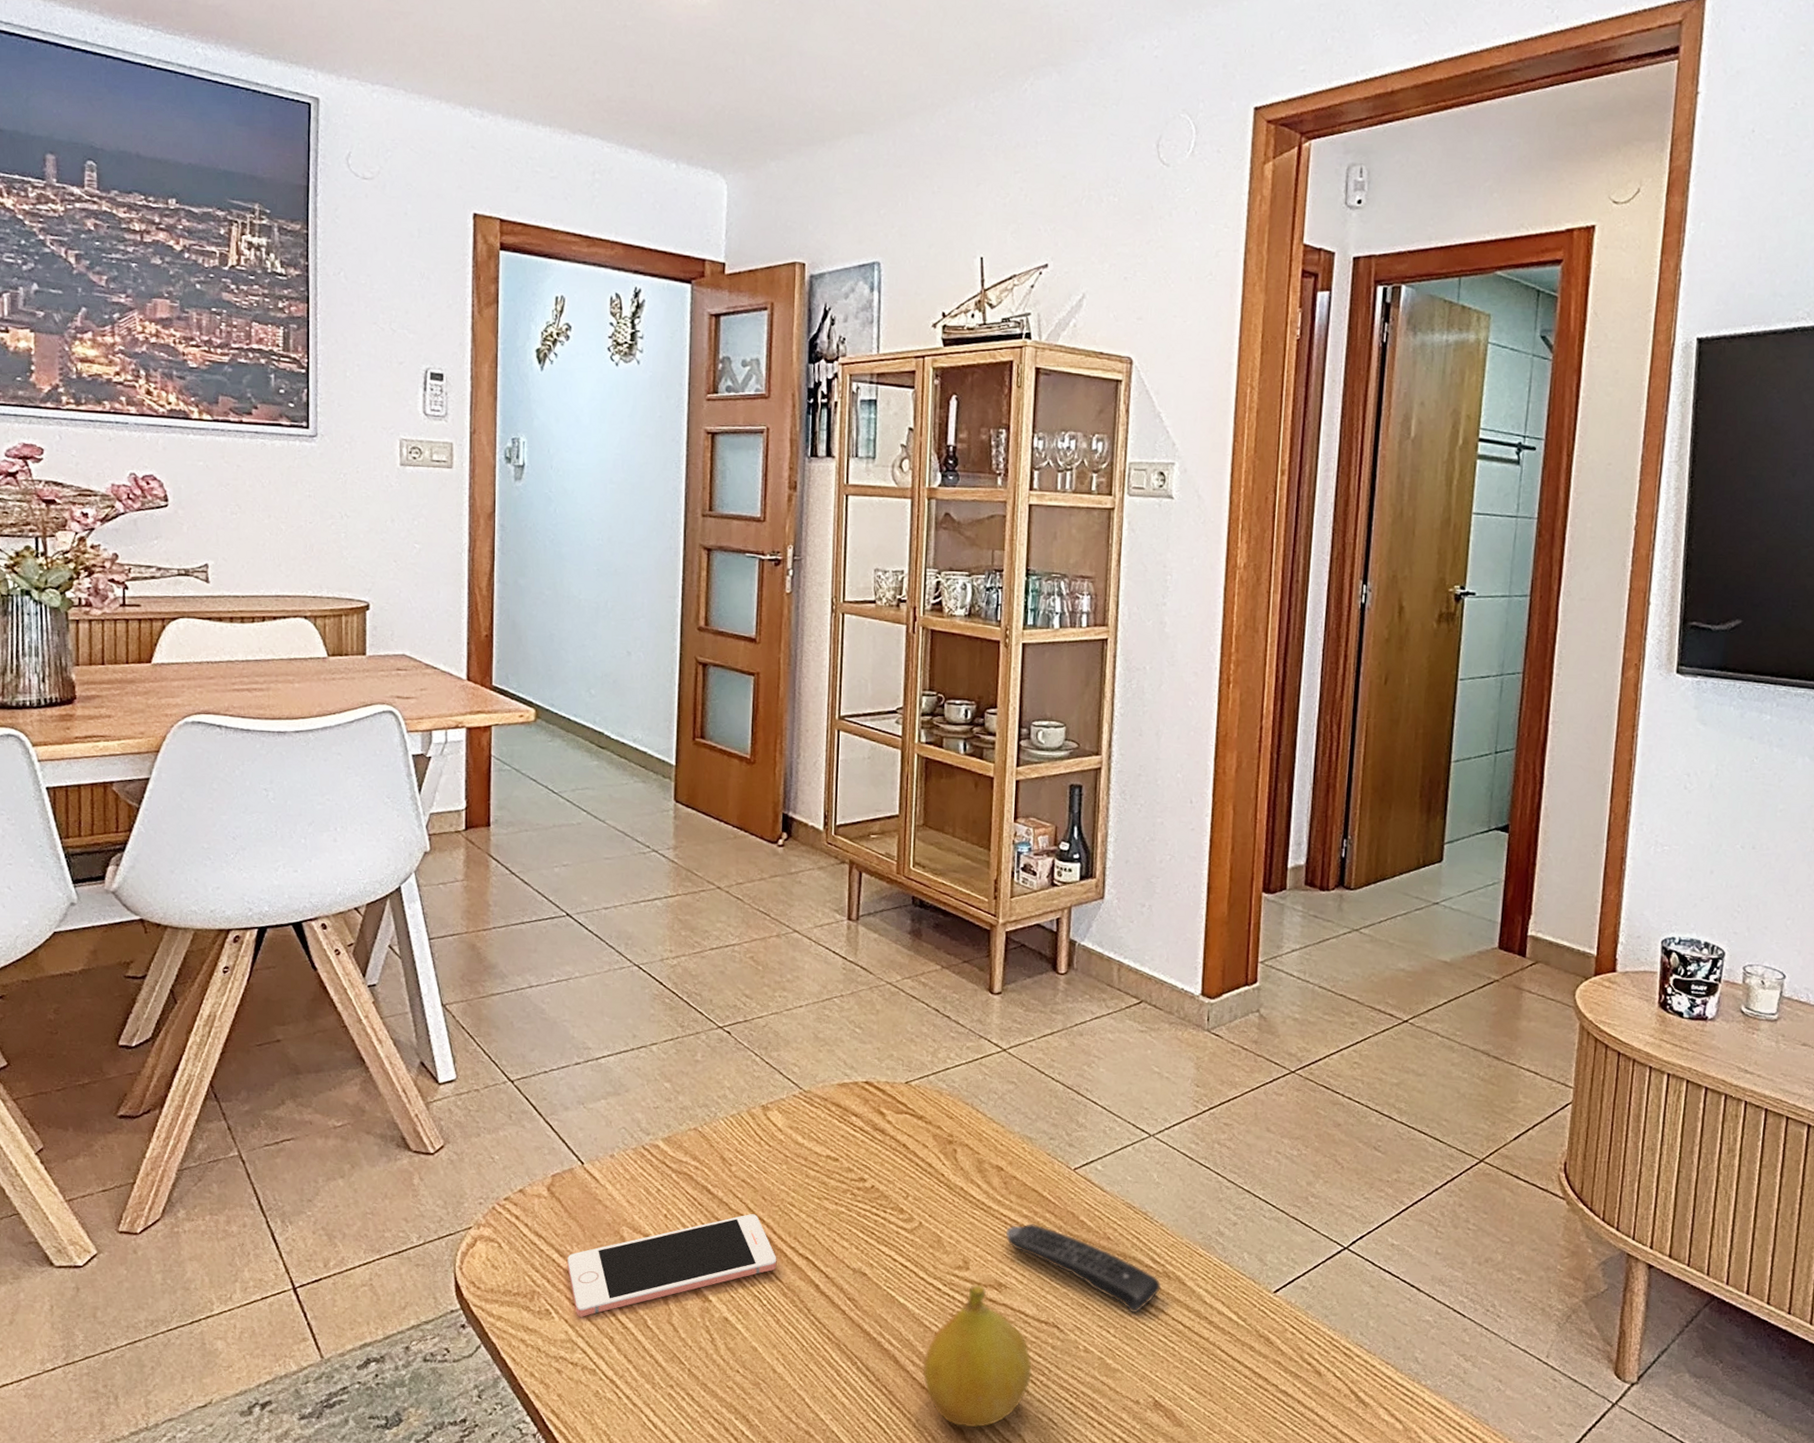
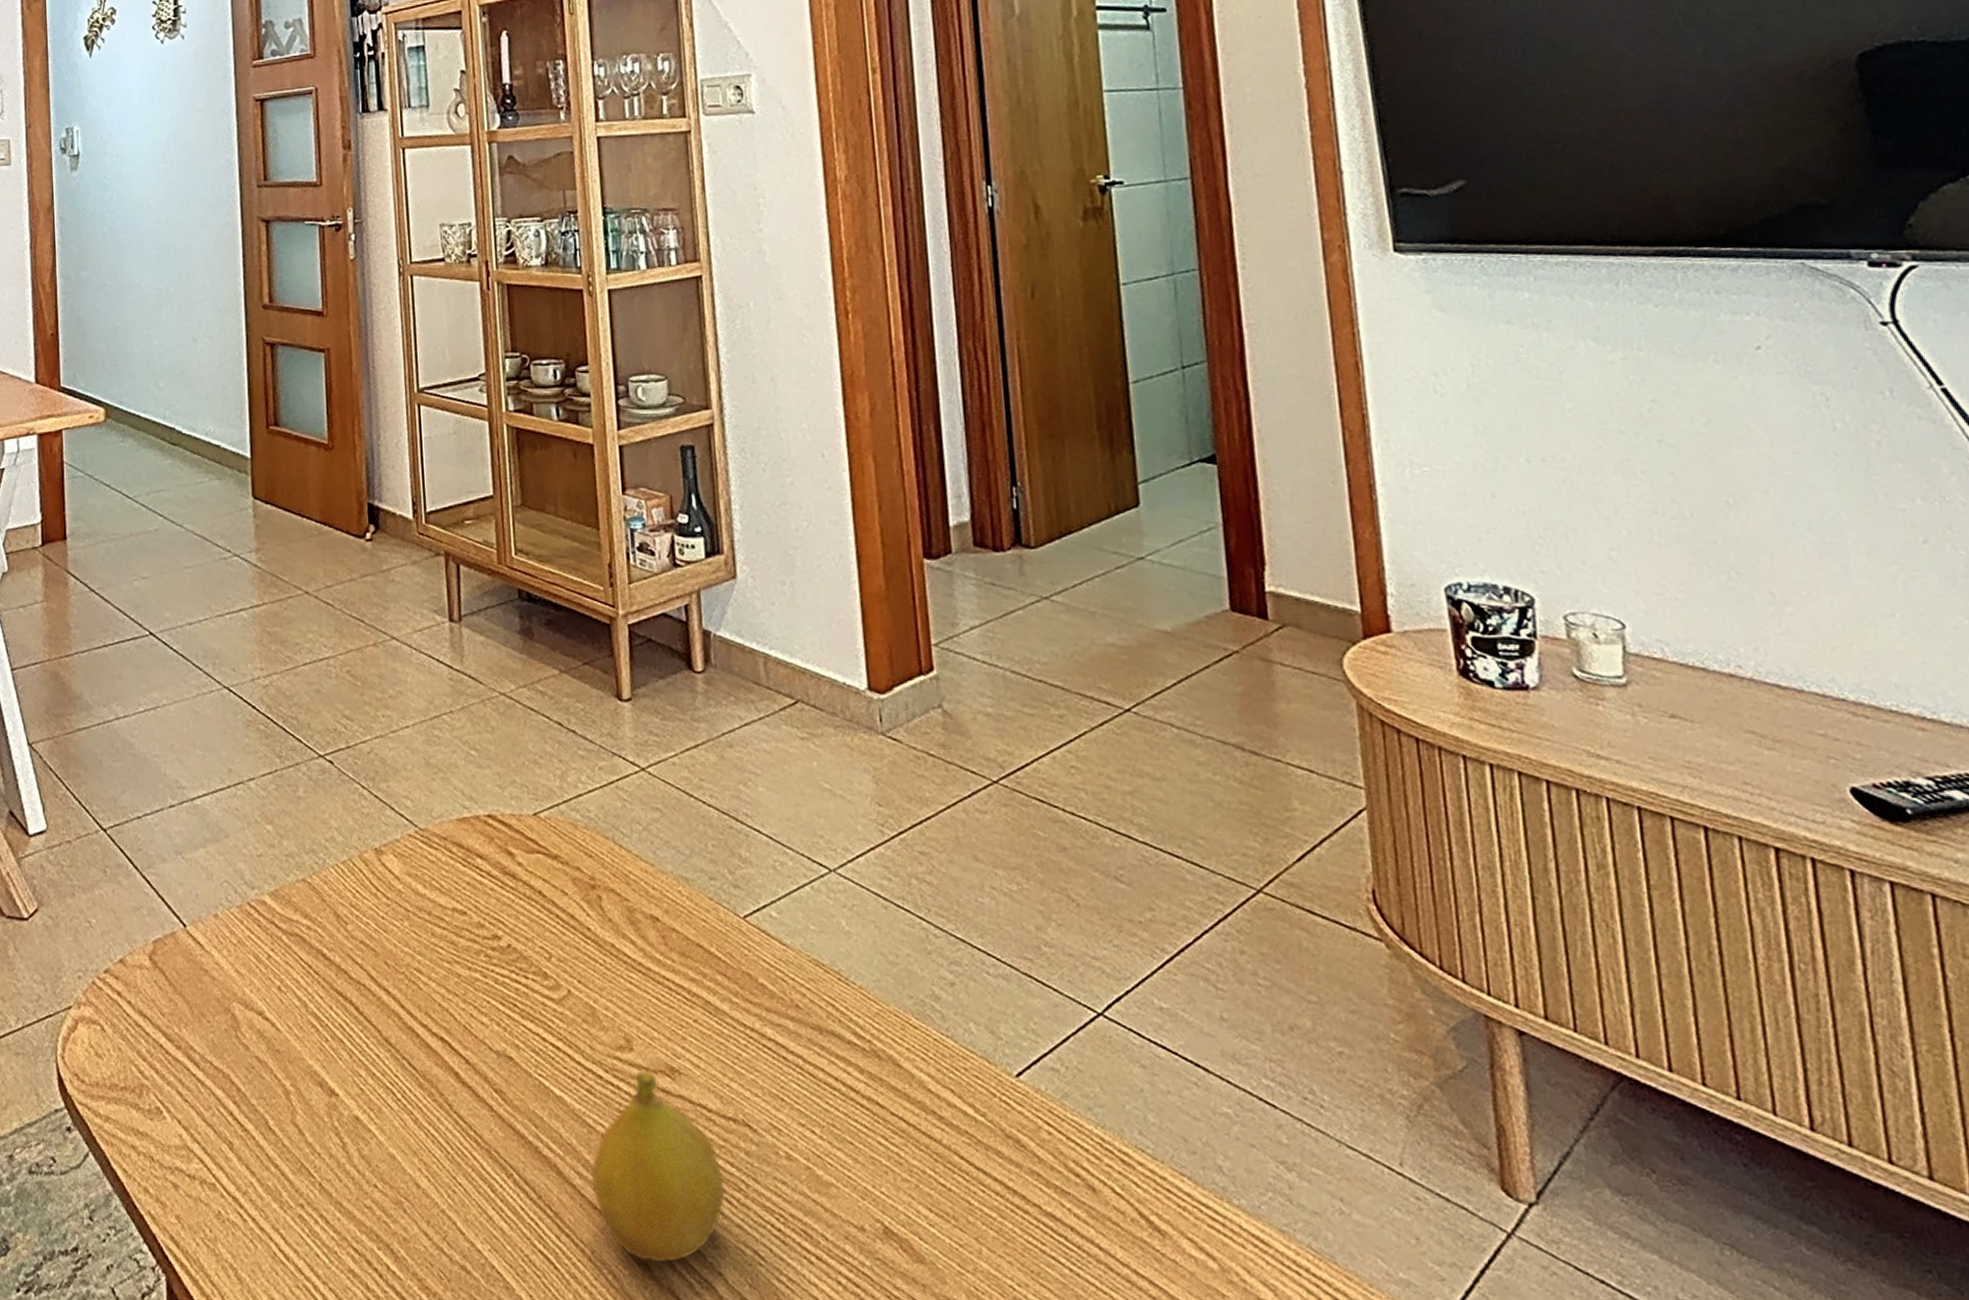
cell phone: present [567,1214,777,1317] -> none [176,984,409,1117]
remote control: present [1005,1223,1162,1313] -> none [671,988,872,1105]

